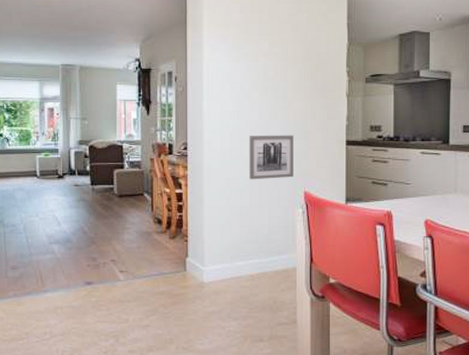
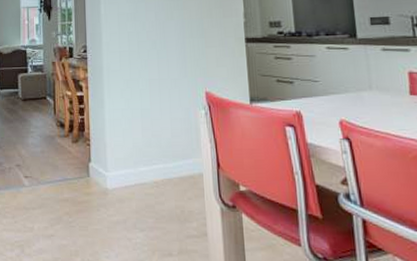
wall art: present [249,135,294,180] -> none [146,34,193,81]

